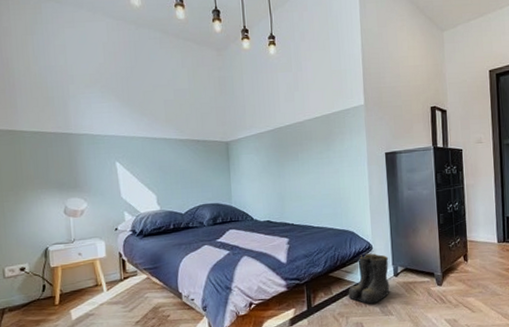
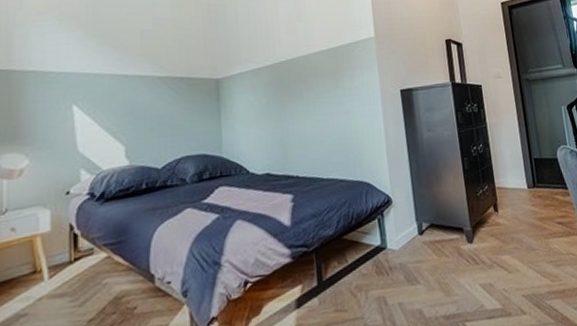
boots: present [348,253,391,304] -> none [366,208,417,272]

